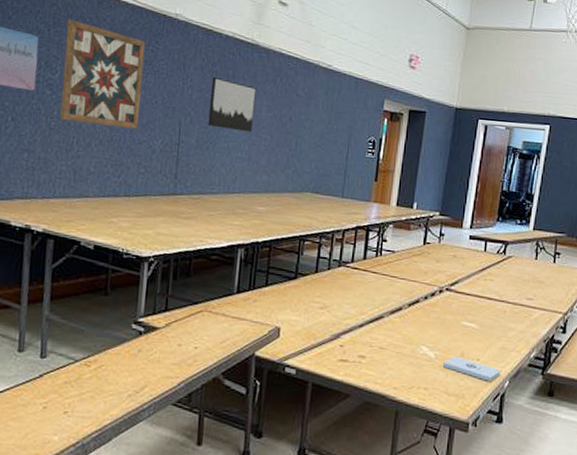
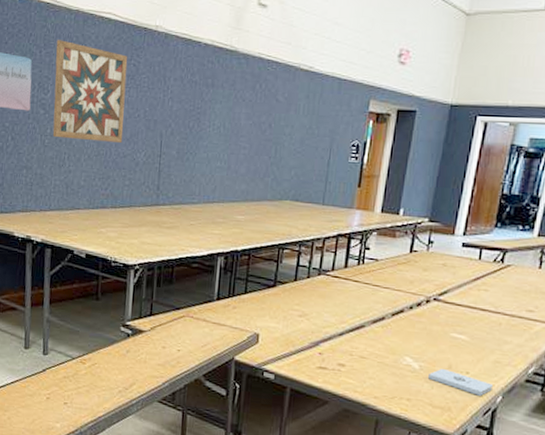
wall art: present [207,76,257,132] -> none [187,86,236,141]

